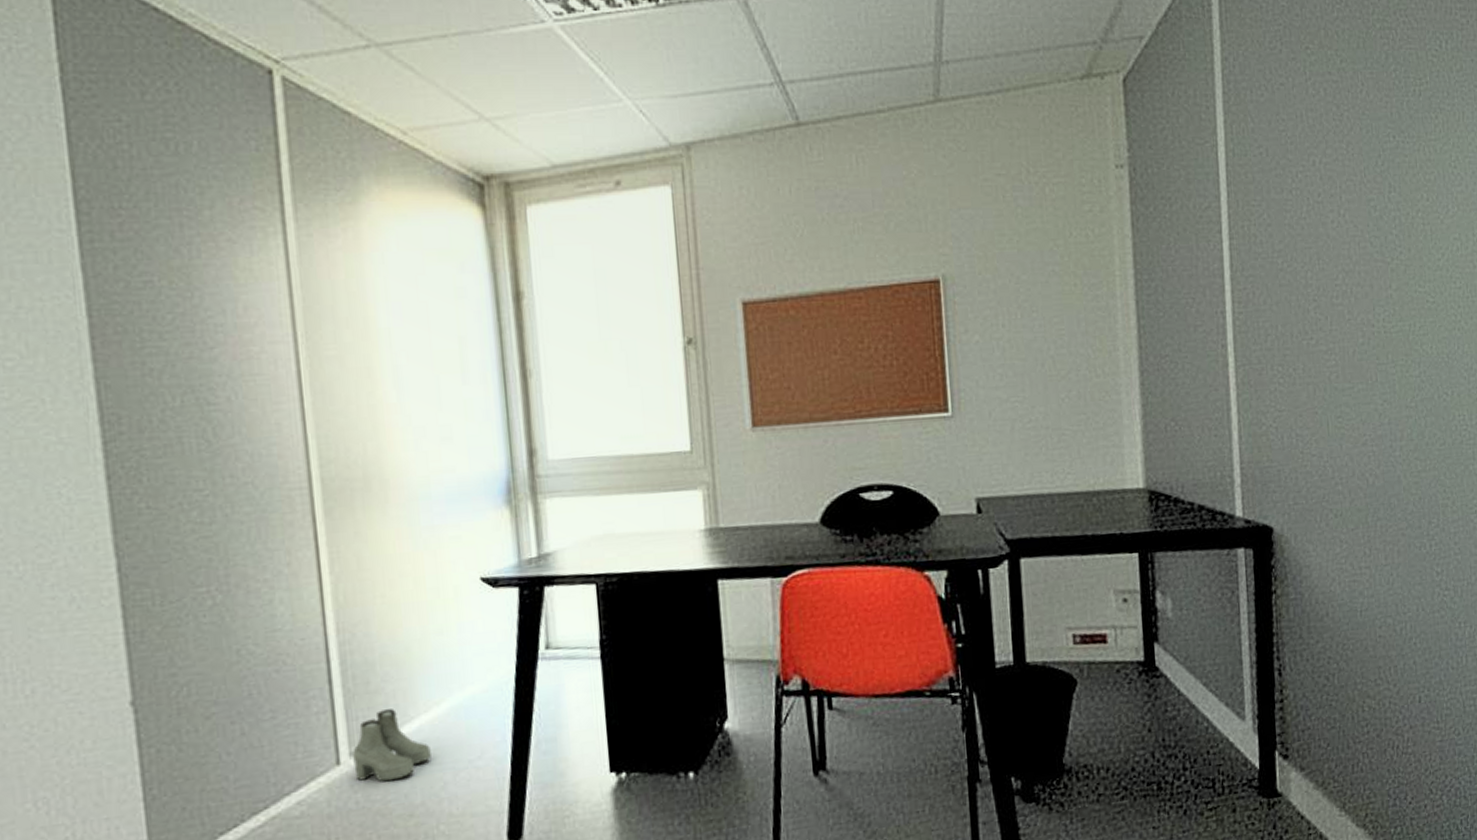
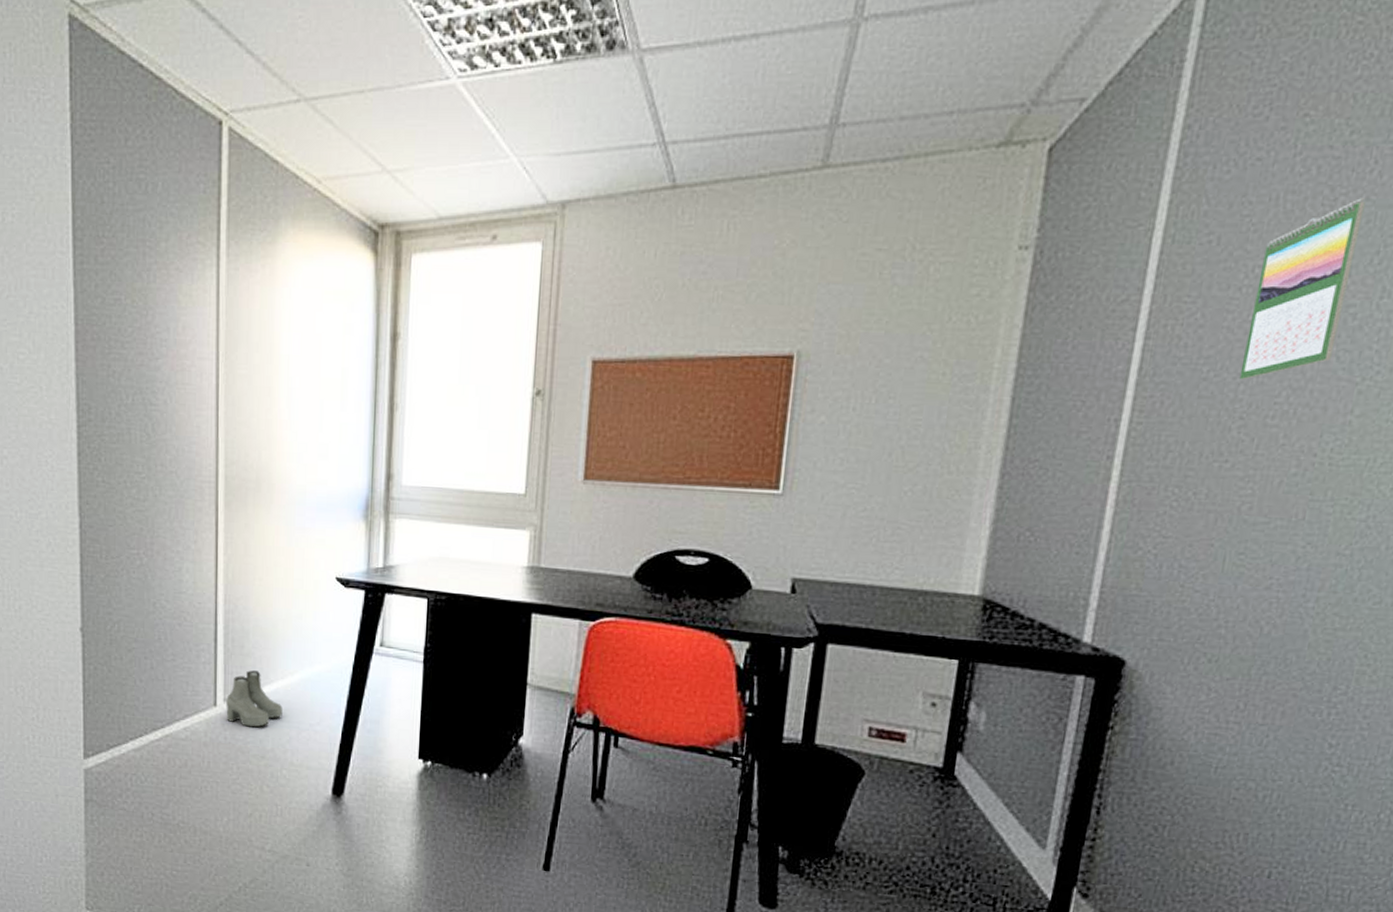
calendar: none [1302,113,1367,268] -> present [1239,198,1366,380]

